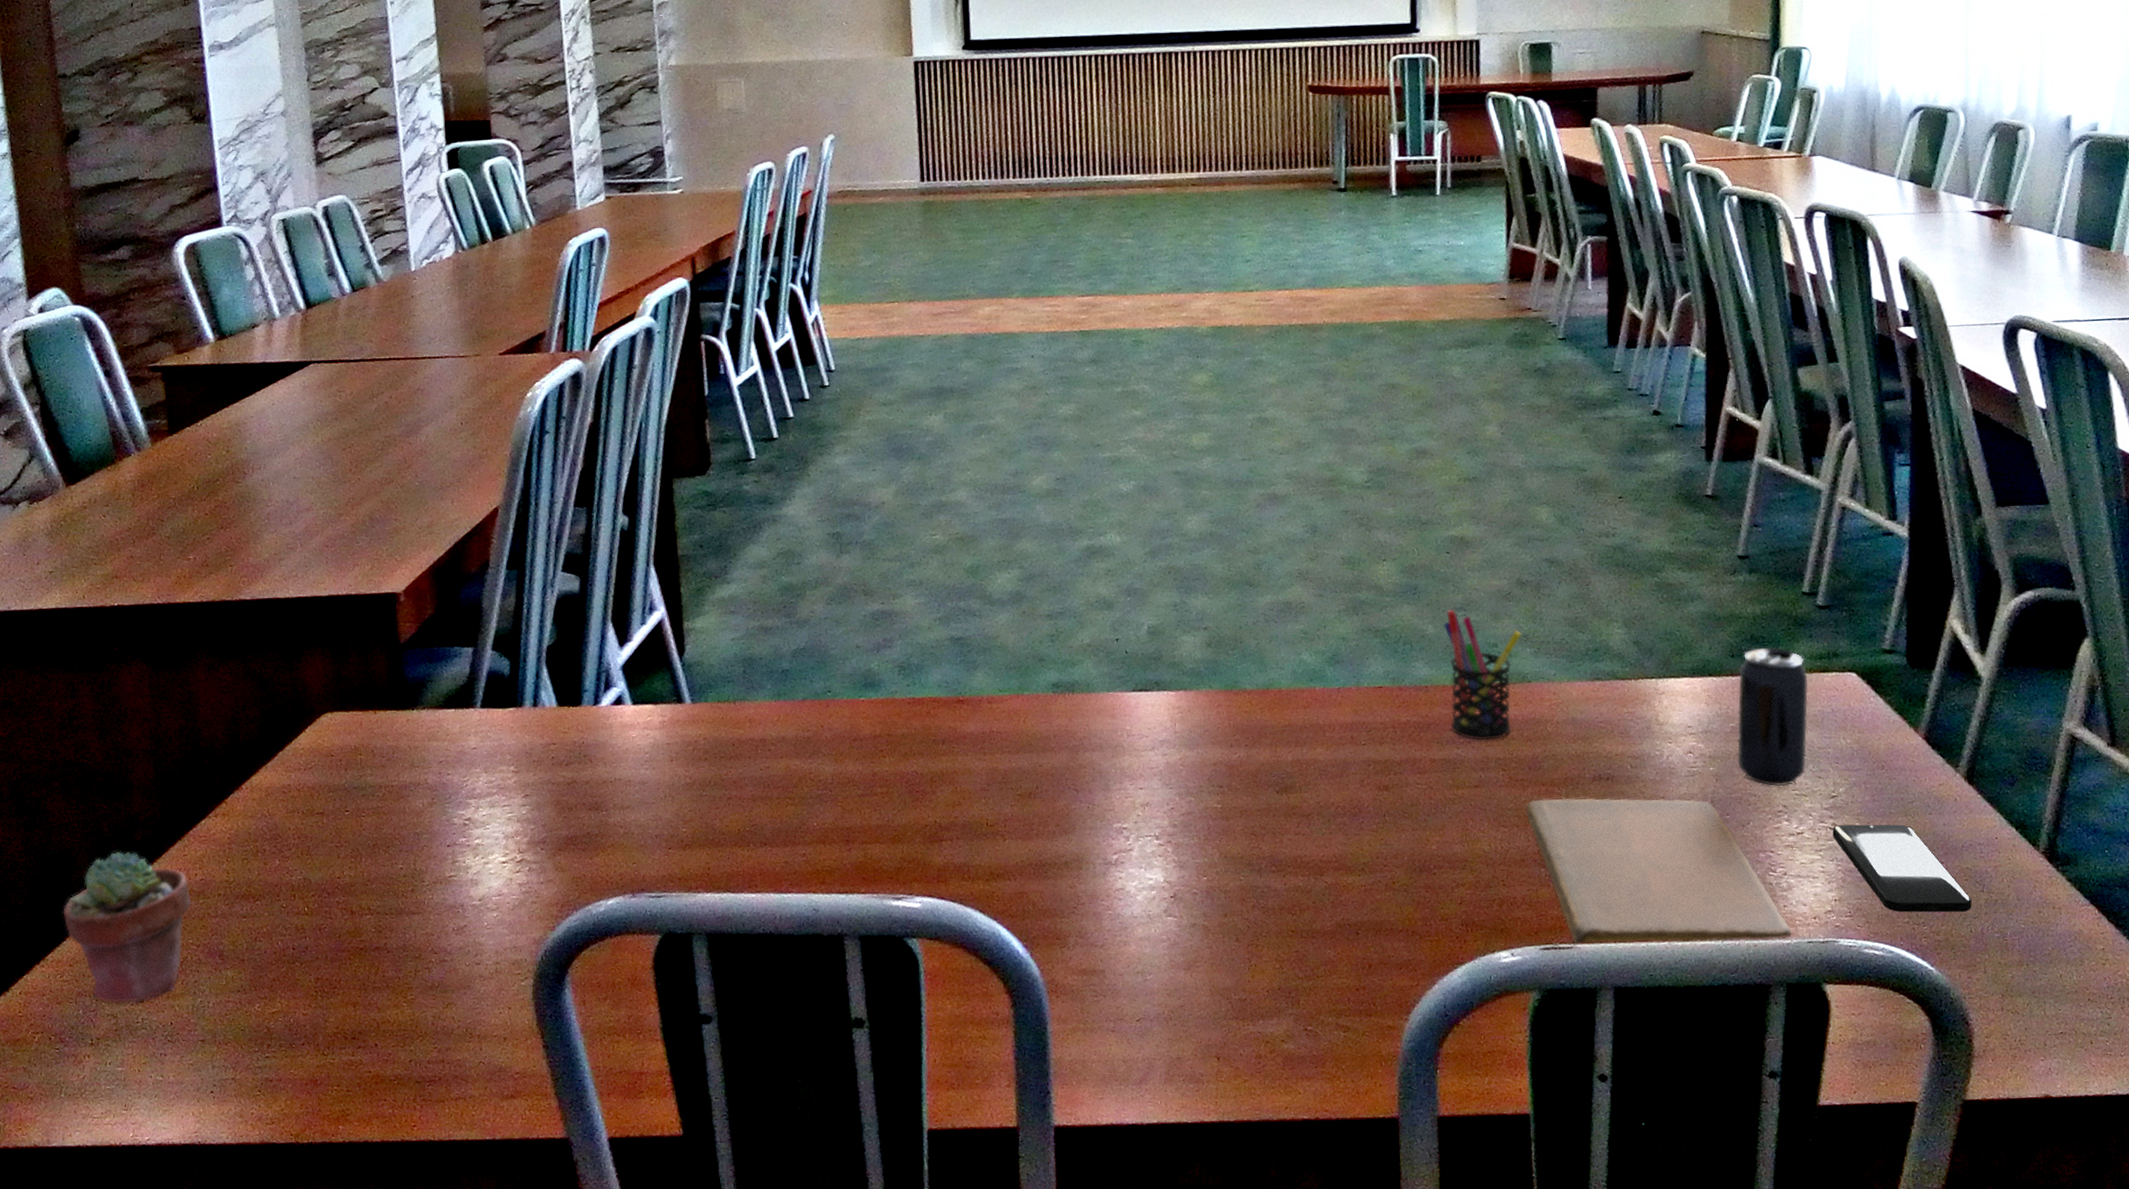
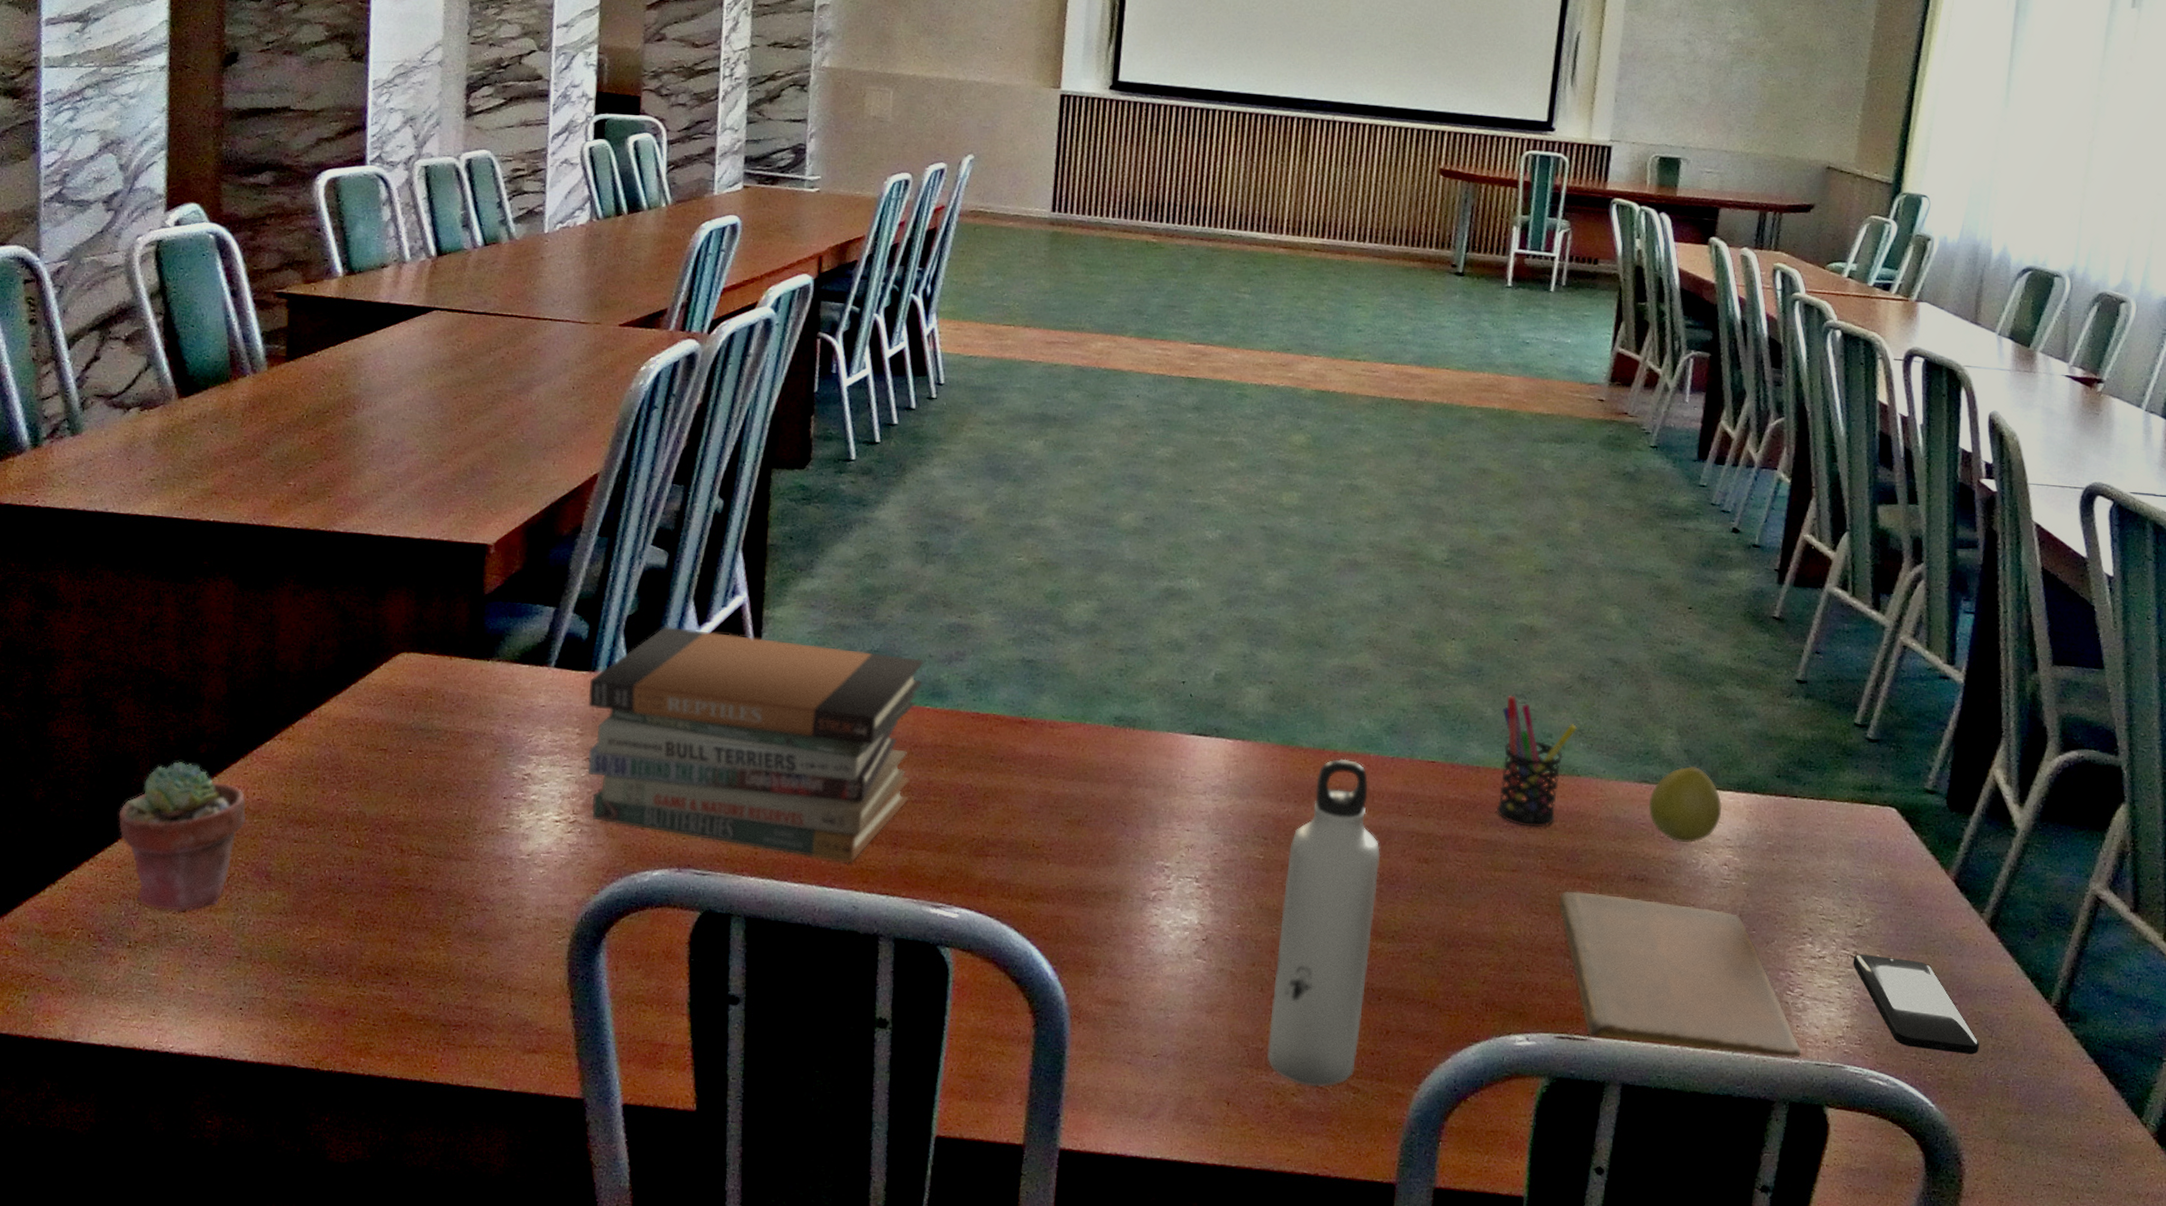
book stack: none [518,650,855,867] -> present [587,626,923,863]
water bottle: none [1246,695,1343,1031] -> present [1267,758,1381,1088]
pear: none [1603,657,1680,736] -> present [1649,766,1723,844]
beverage can: present [1737,647,1808,787] -> none [1770,771,1849,910]

